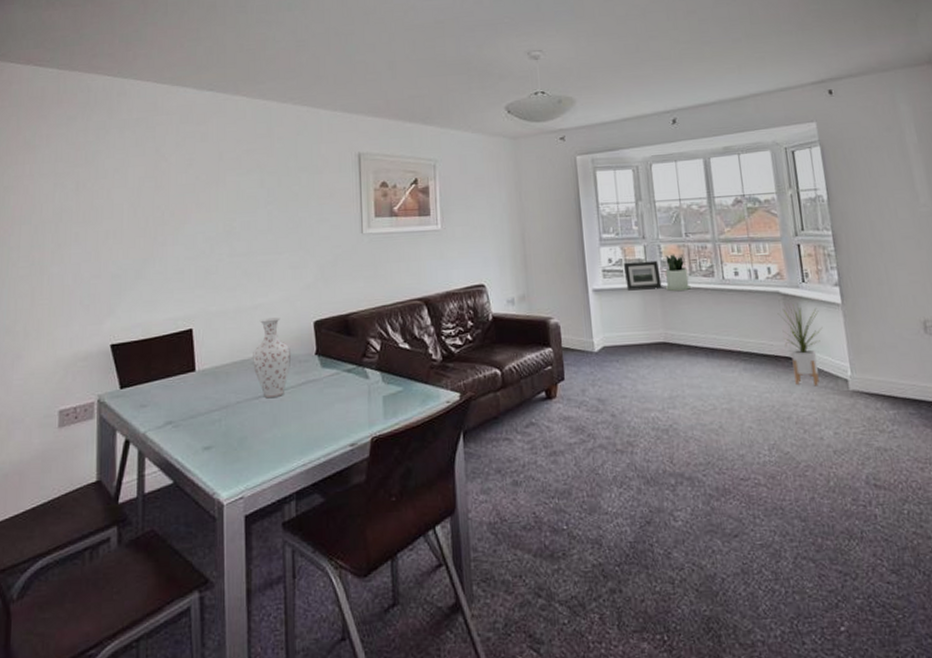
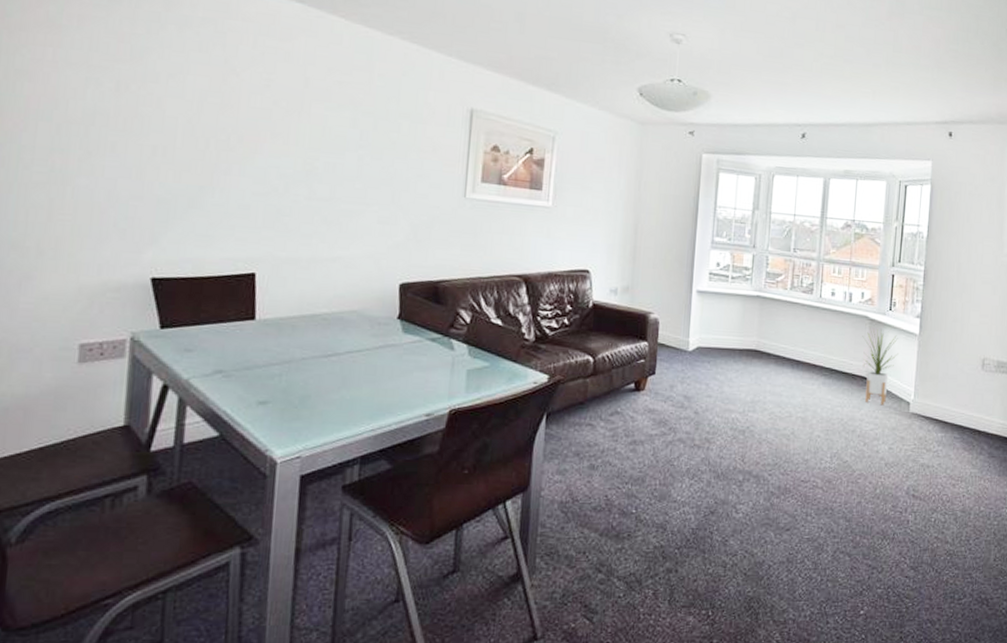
vase: present [253,317,291,399] -> none [324,273,370,359]
picture frame: present [623,260,662,291] -> none [729,268,764,299]
planter: present [665,254,691,292] -> none [765,267,790,304]

